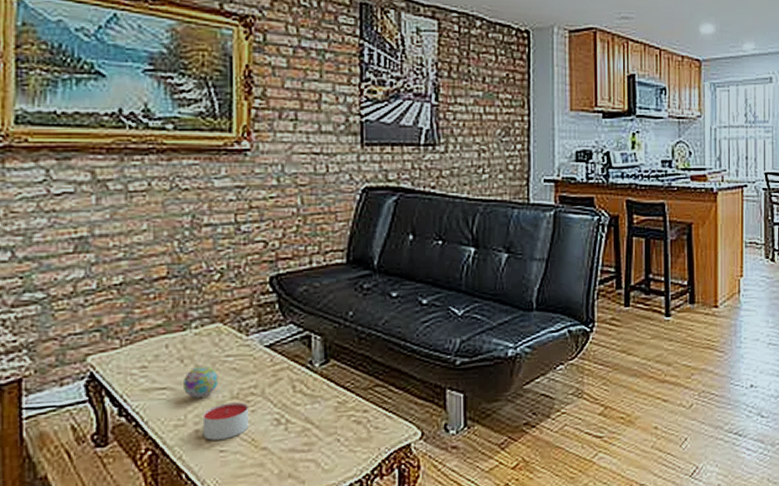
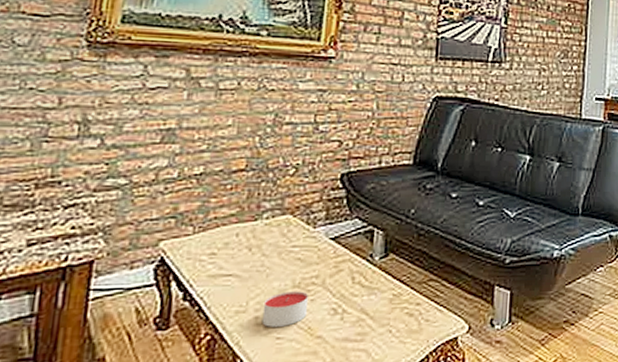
decorative ball: present [184,365,218,398] -> none [249,254,283,285]

